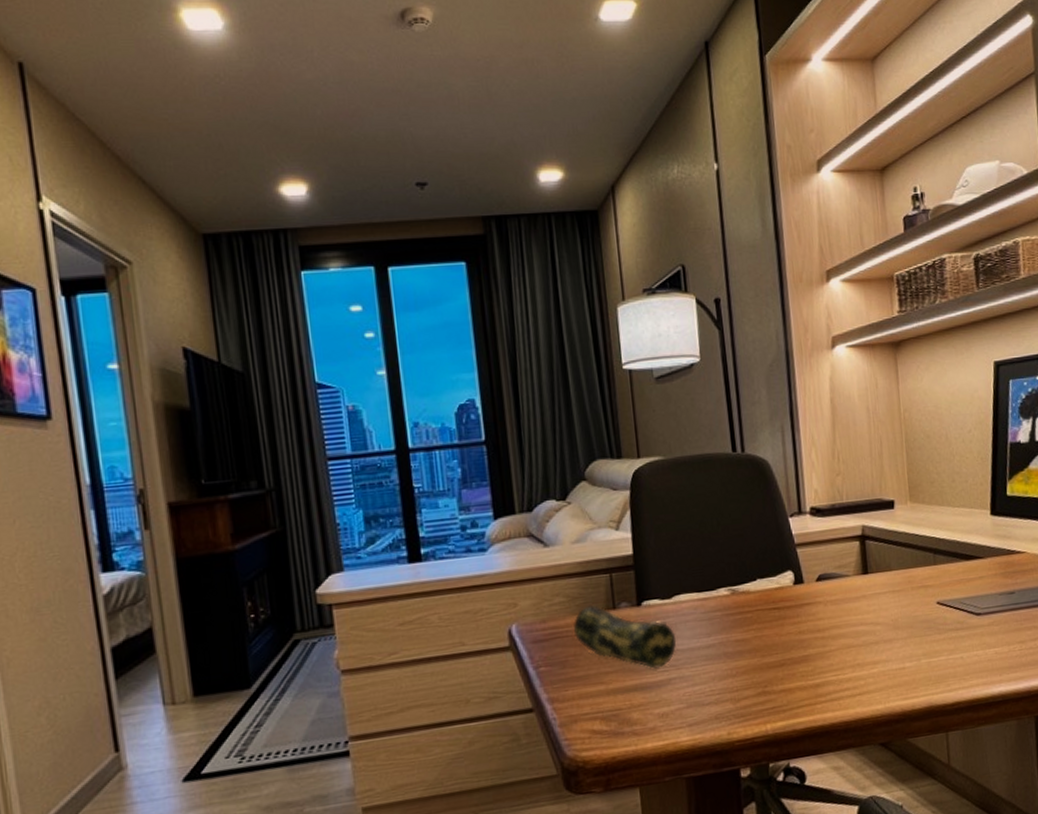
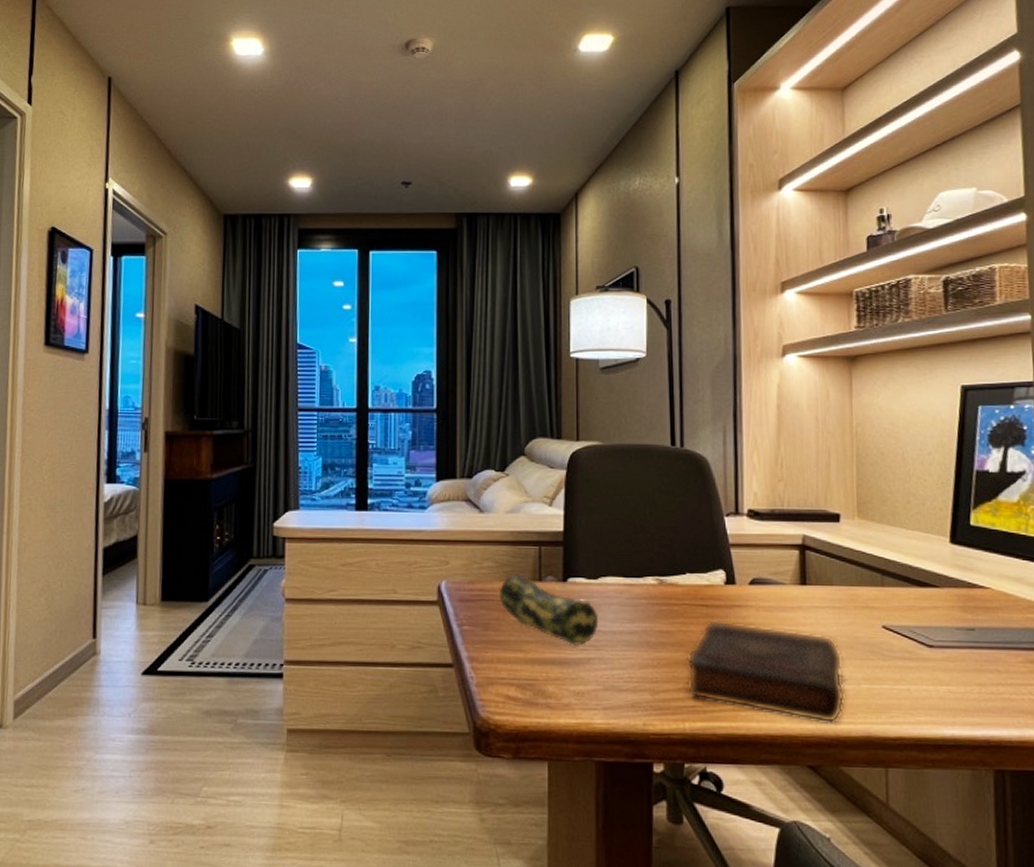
book: none [763,618,909,702] -> present [686,619,846,724]

